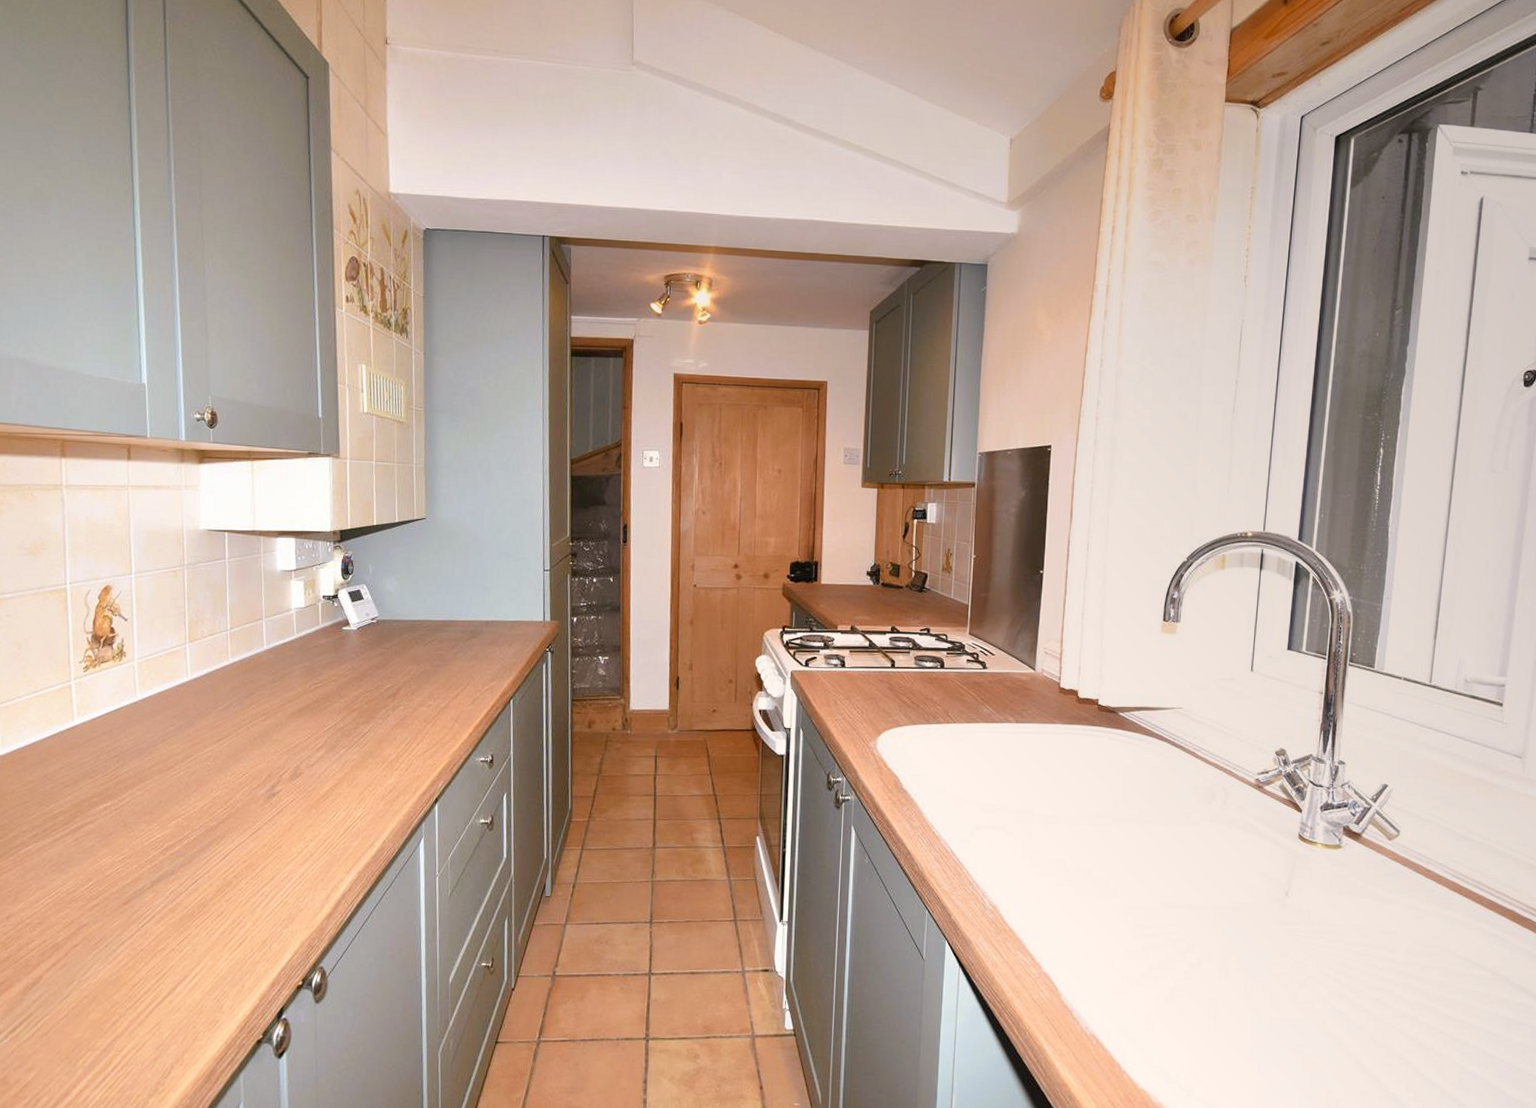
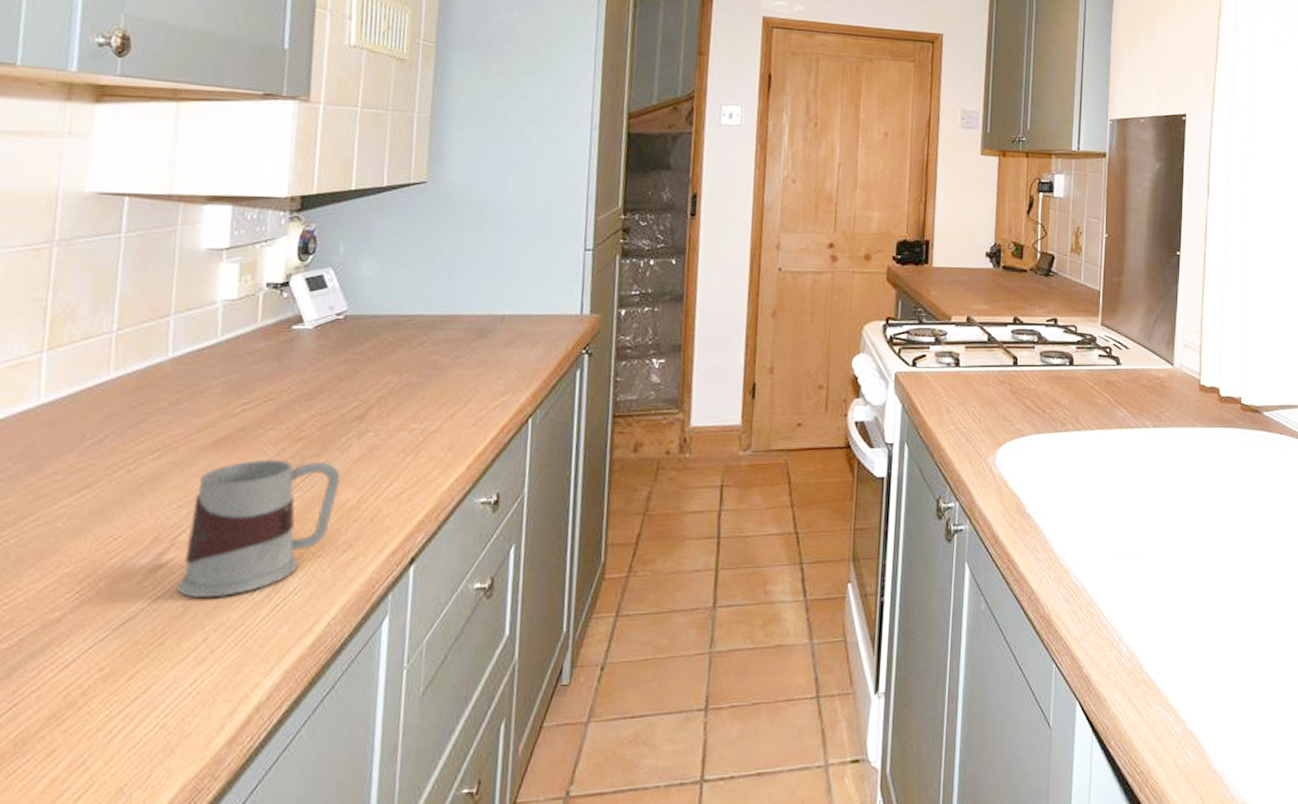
mug: none [285,724,384,819] -> present [176,460,341,598]

